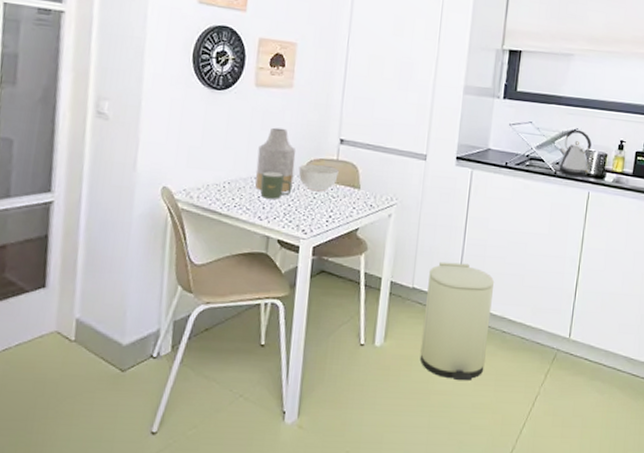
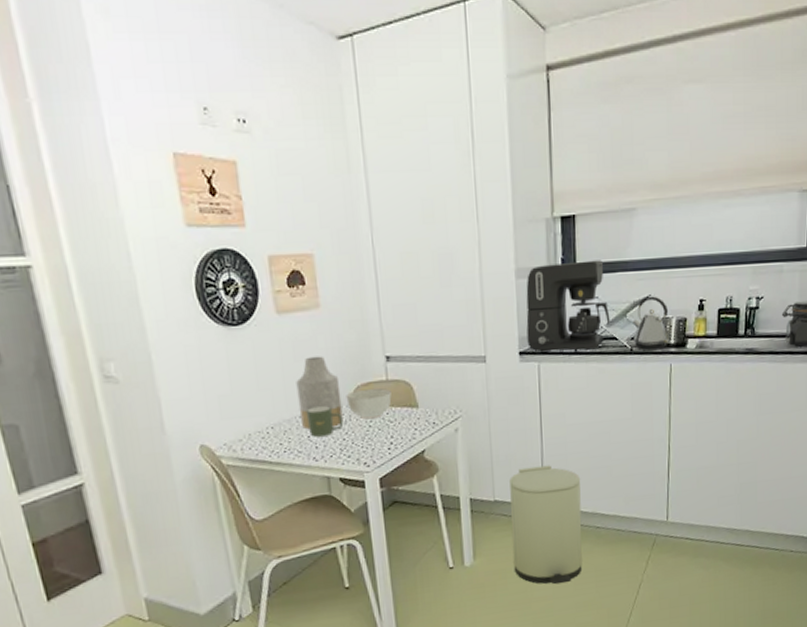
coffee maker: none [465,87,541,167] -> present [526,260,610,352]

